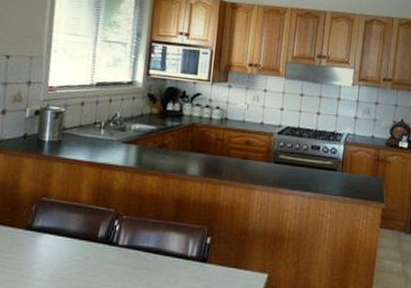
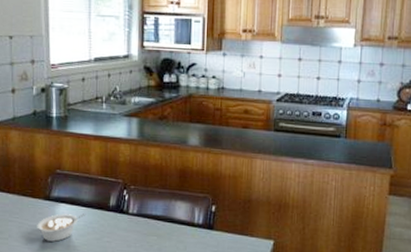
legume: none [13,245,71,276] -> present [37,214,86,242]

